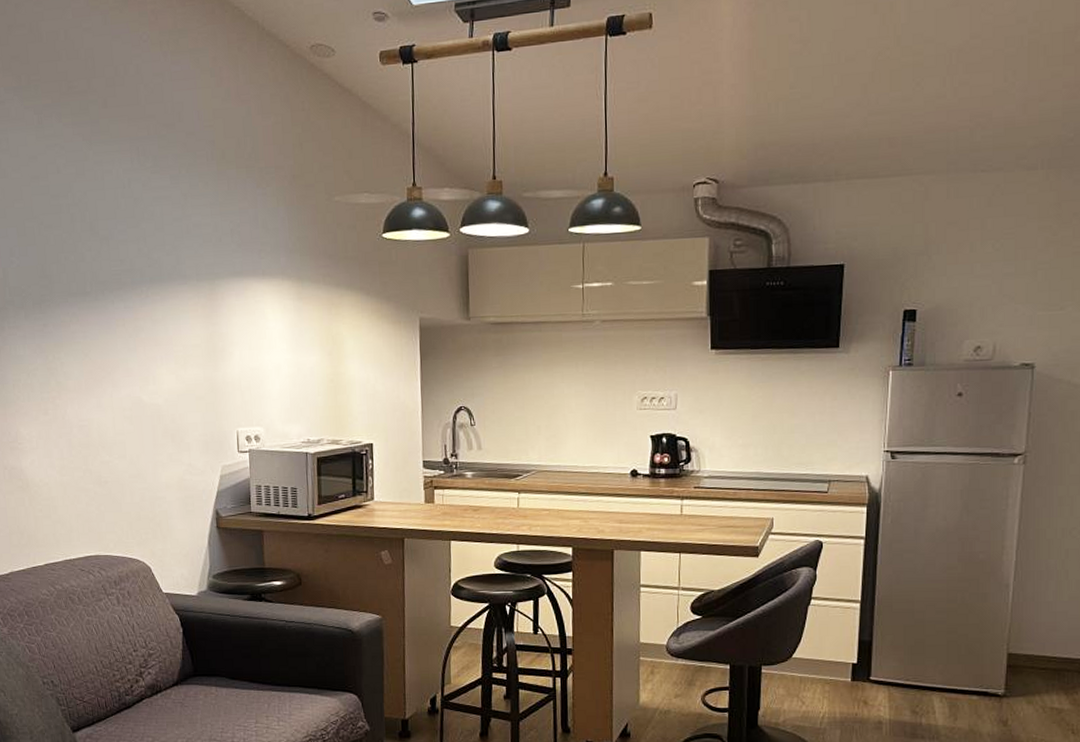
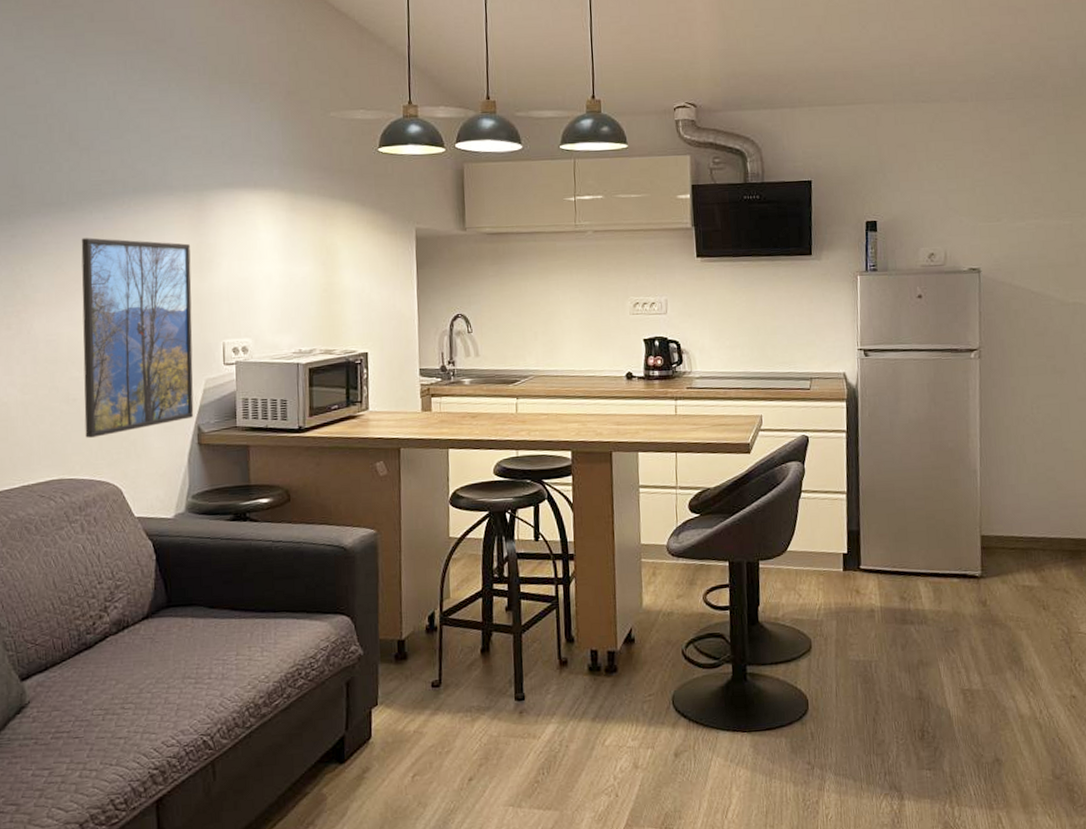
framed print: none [105,327,212,518] -> present [81,237,194,438]

